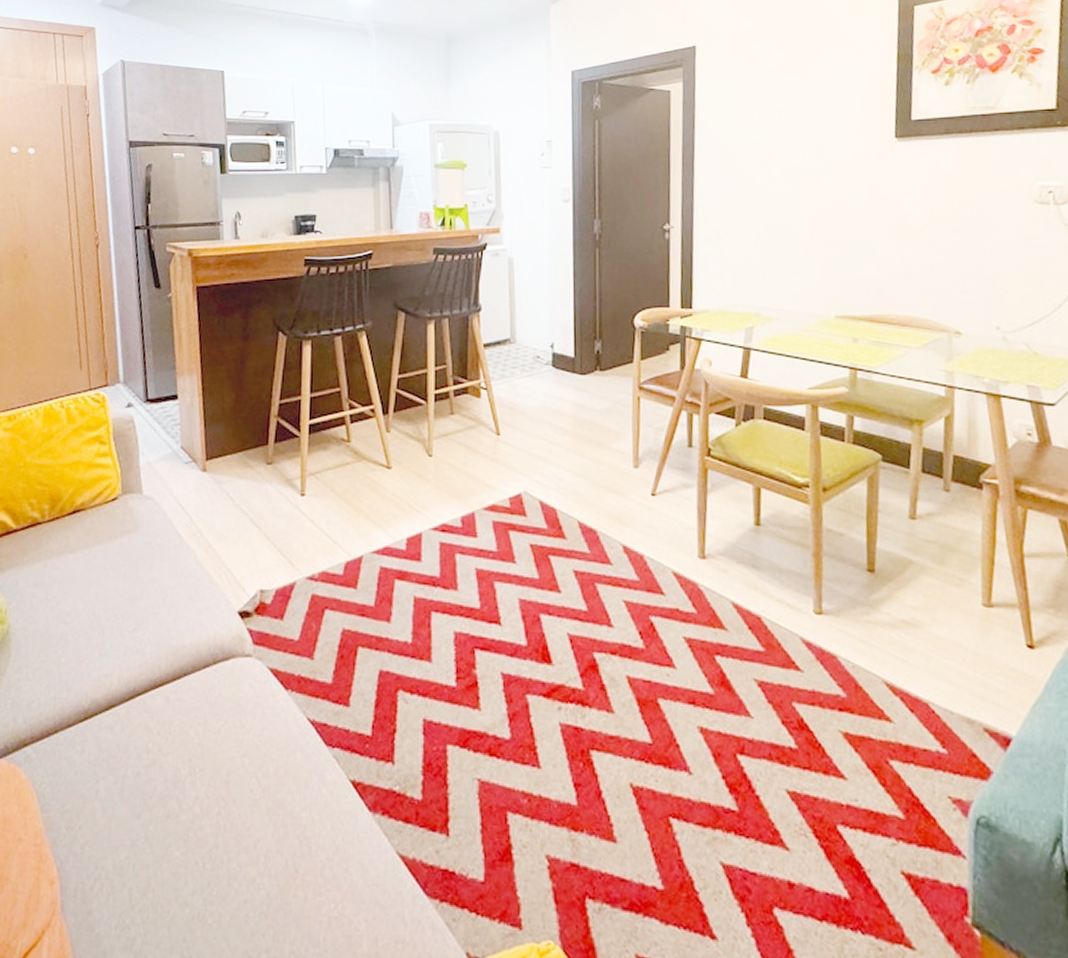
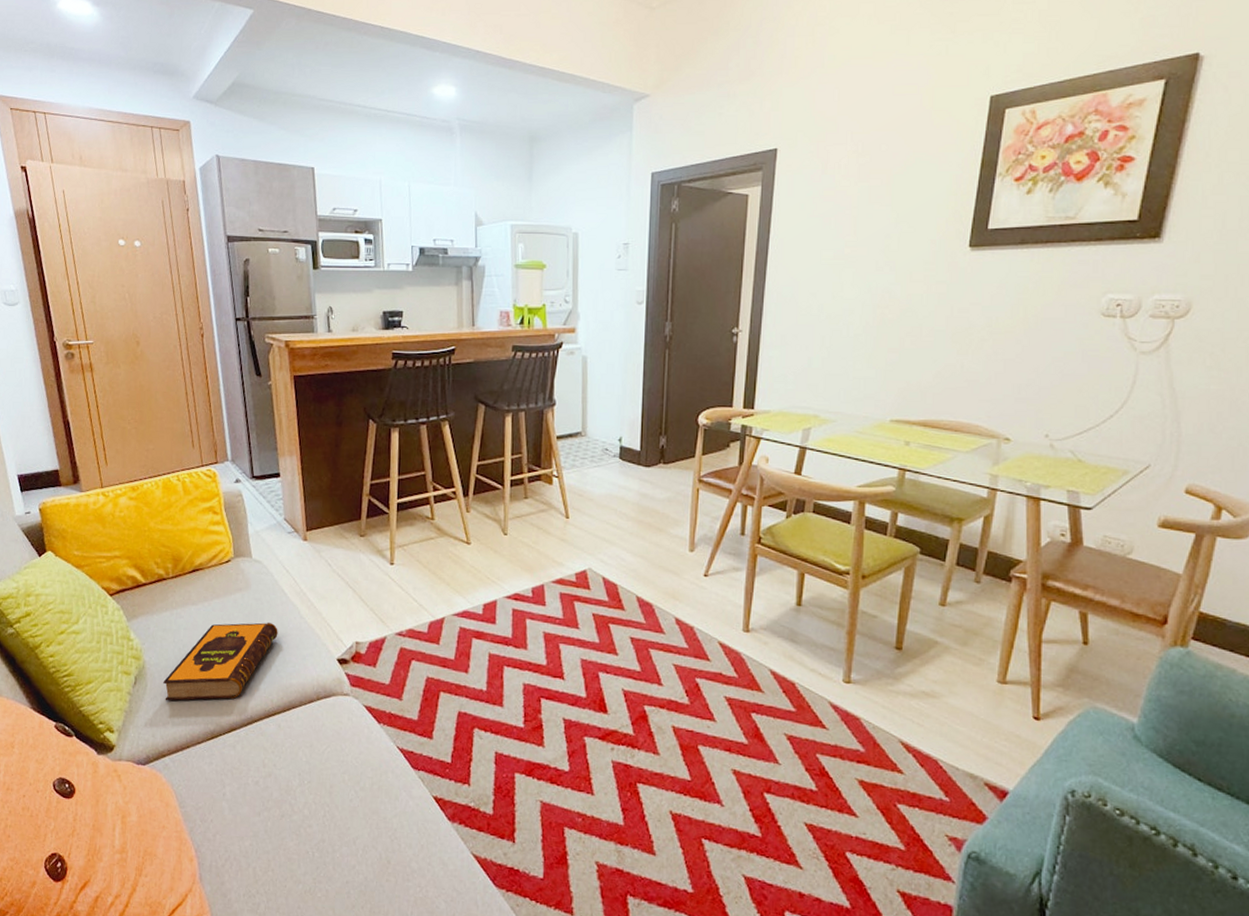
hardback book: none [30,570,170,674] -> present [163,622,278,701]

